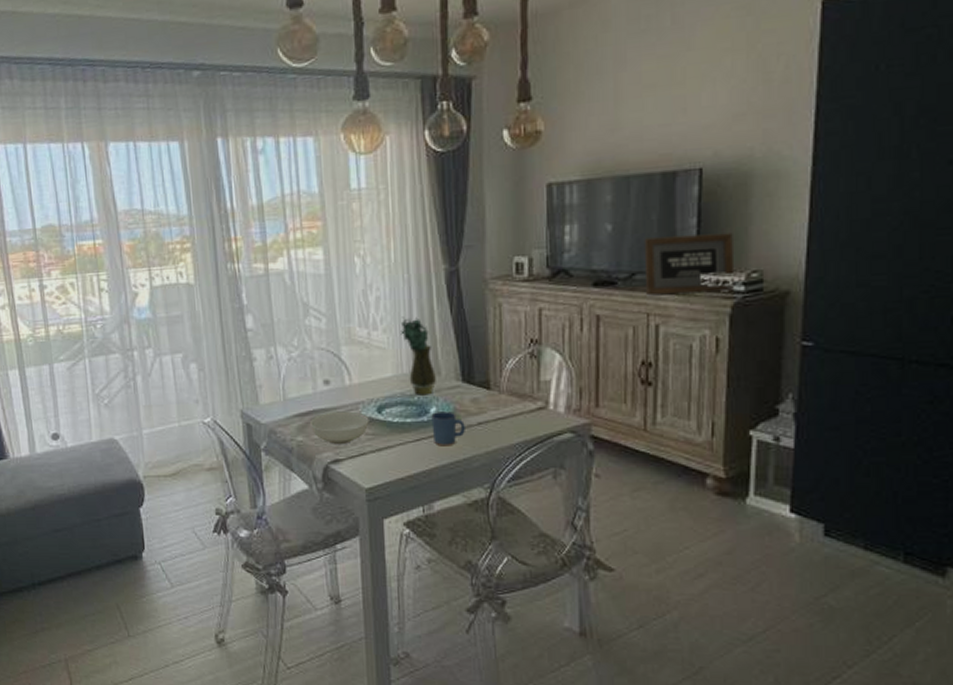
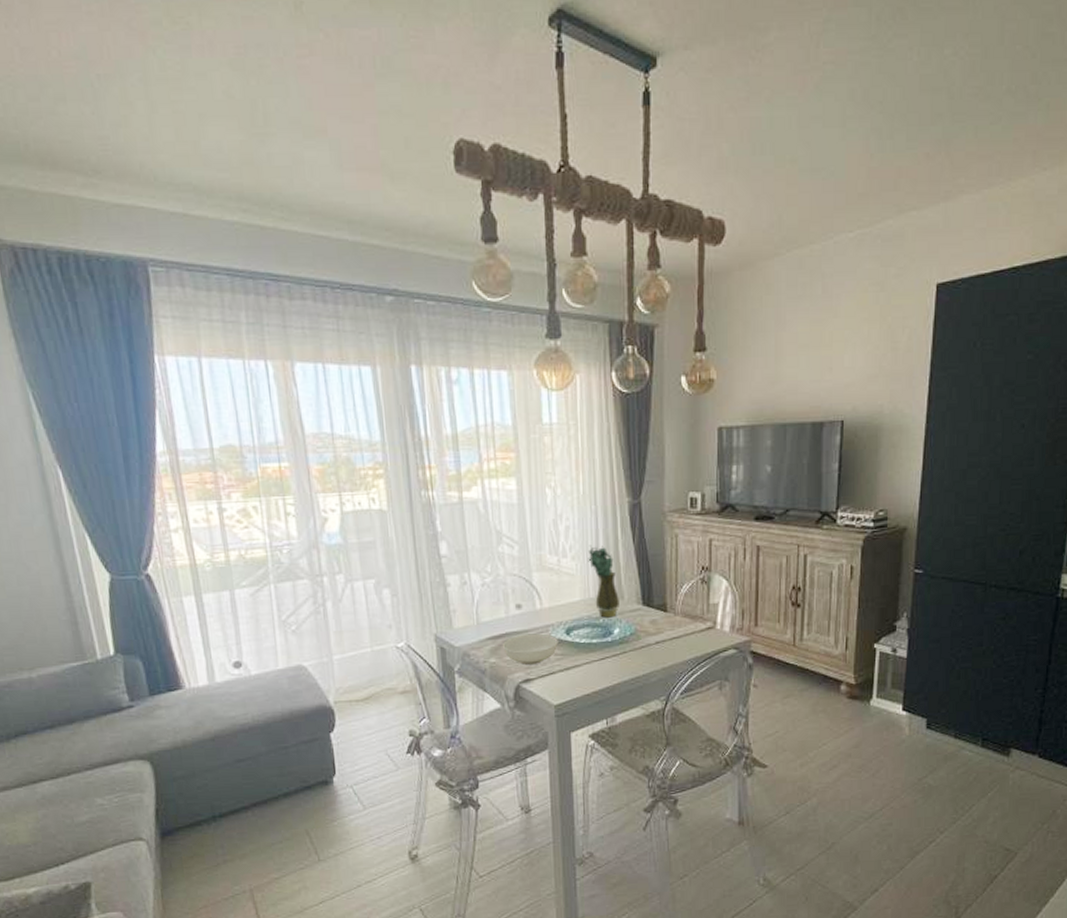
mug: present [431,411,465,447] -> none [615,632,645,664]
picture frame: present [644,232,735,296] -> none [796,477,866,530]

